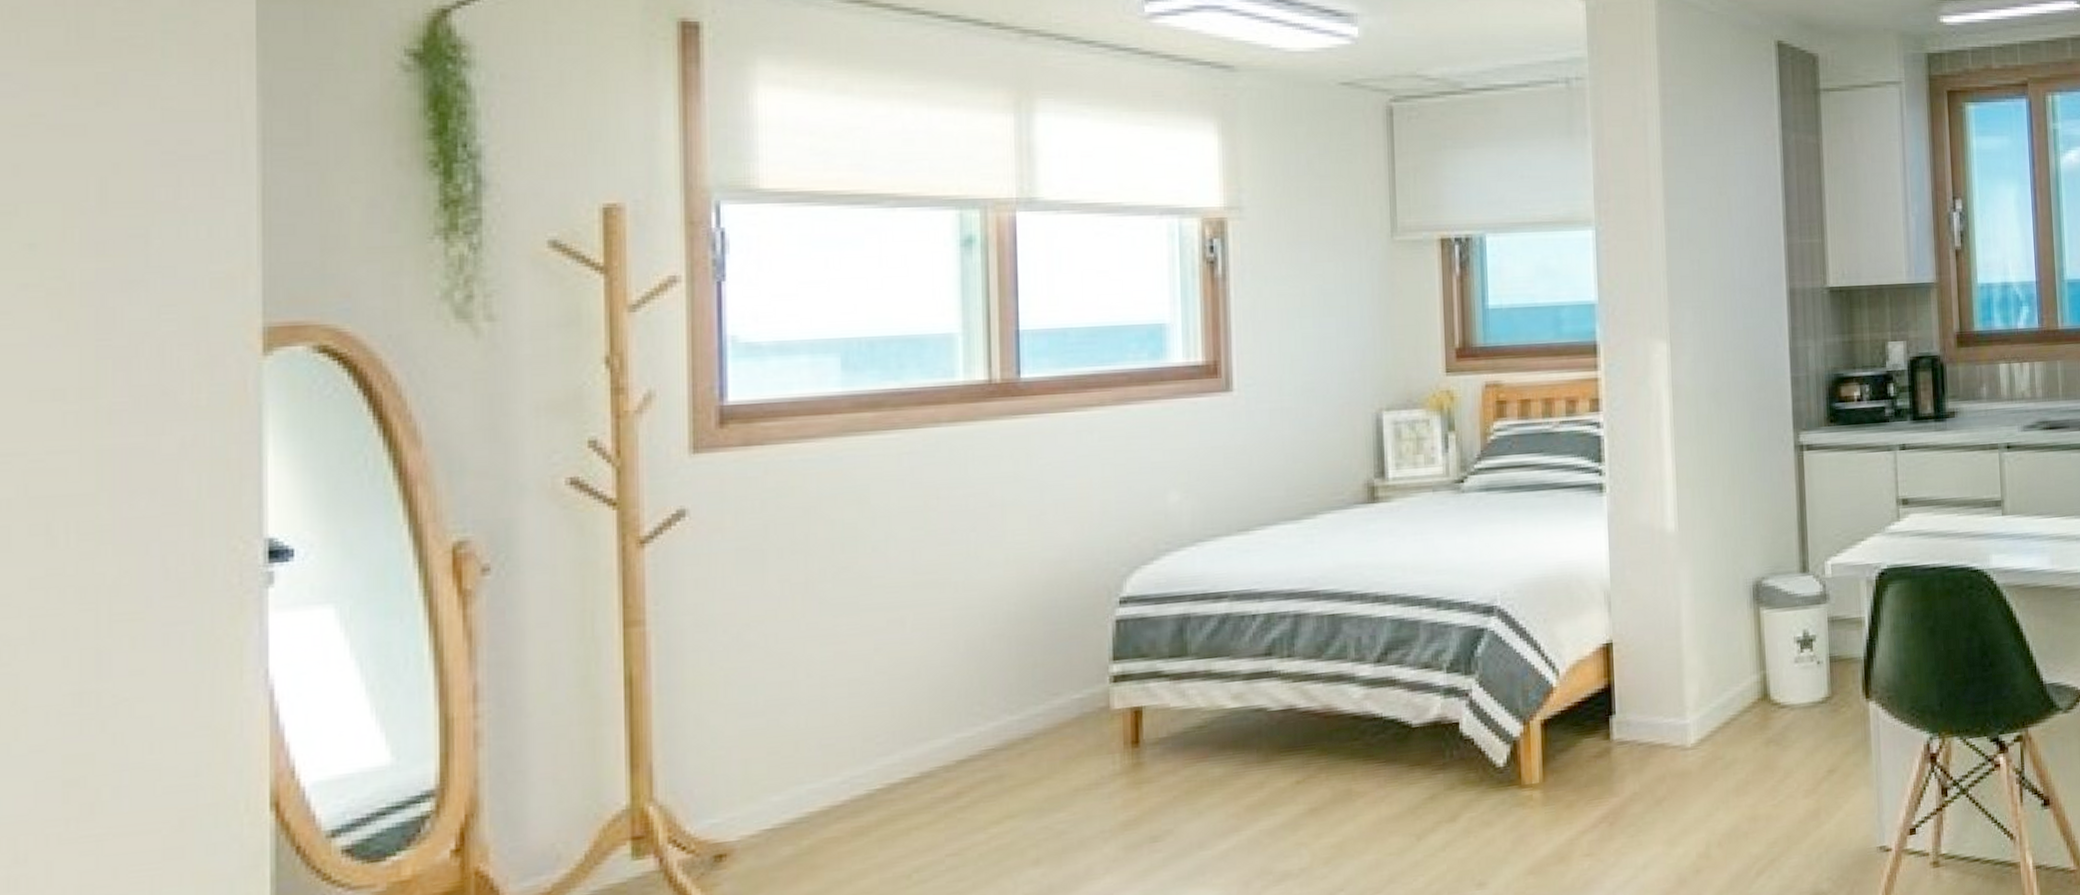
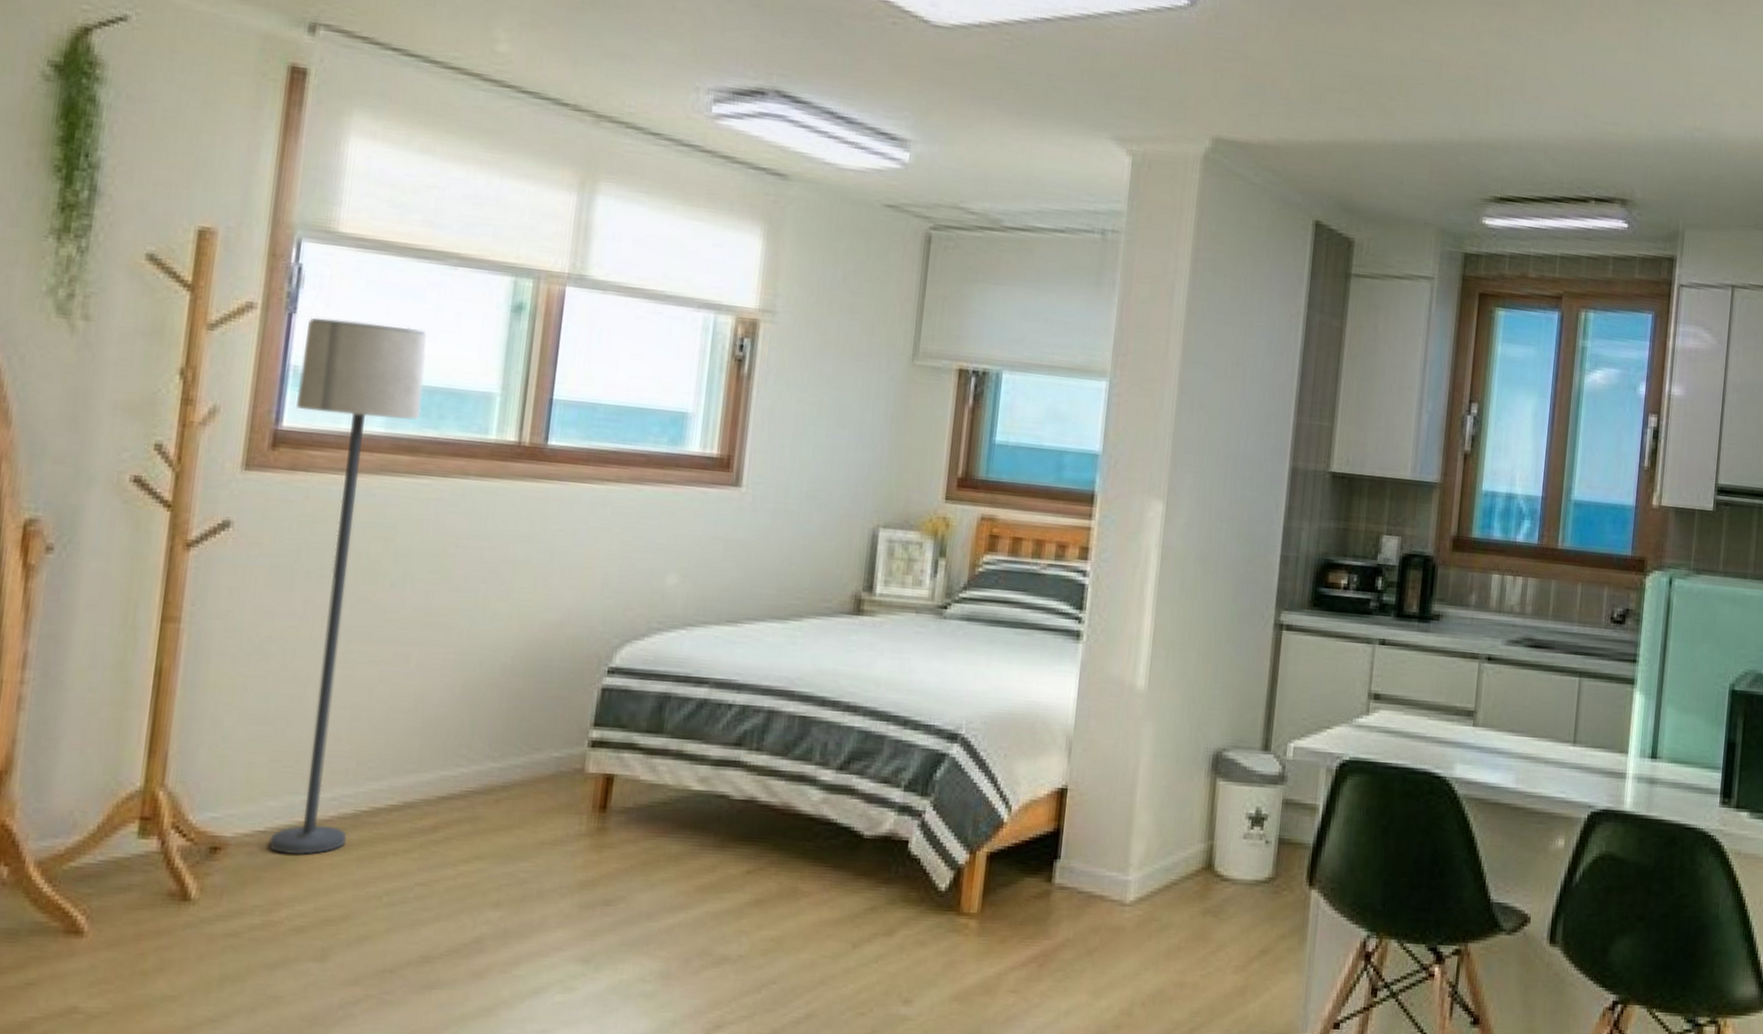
lamp: none [739,278,879,850] -> present [268,318,428,856]

